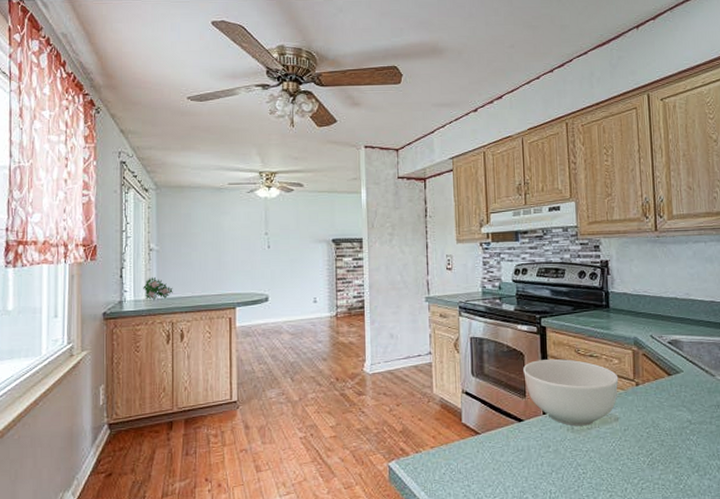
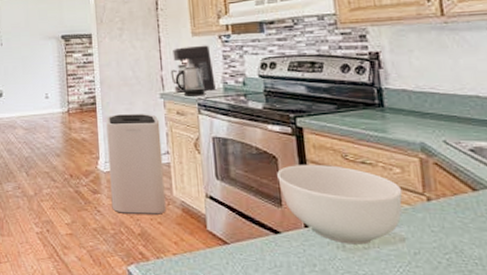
trash can: none [373,317,427,413] -> present [106,114,166,215]
coffee maker: none [436,251,475,296] -> present [170,45,216,93]
kettle: none [440,271,466,300] -> present [175,66,205,96]

